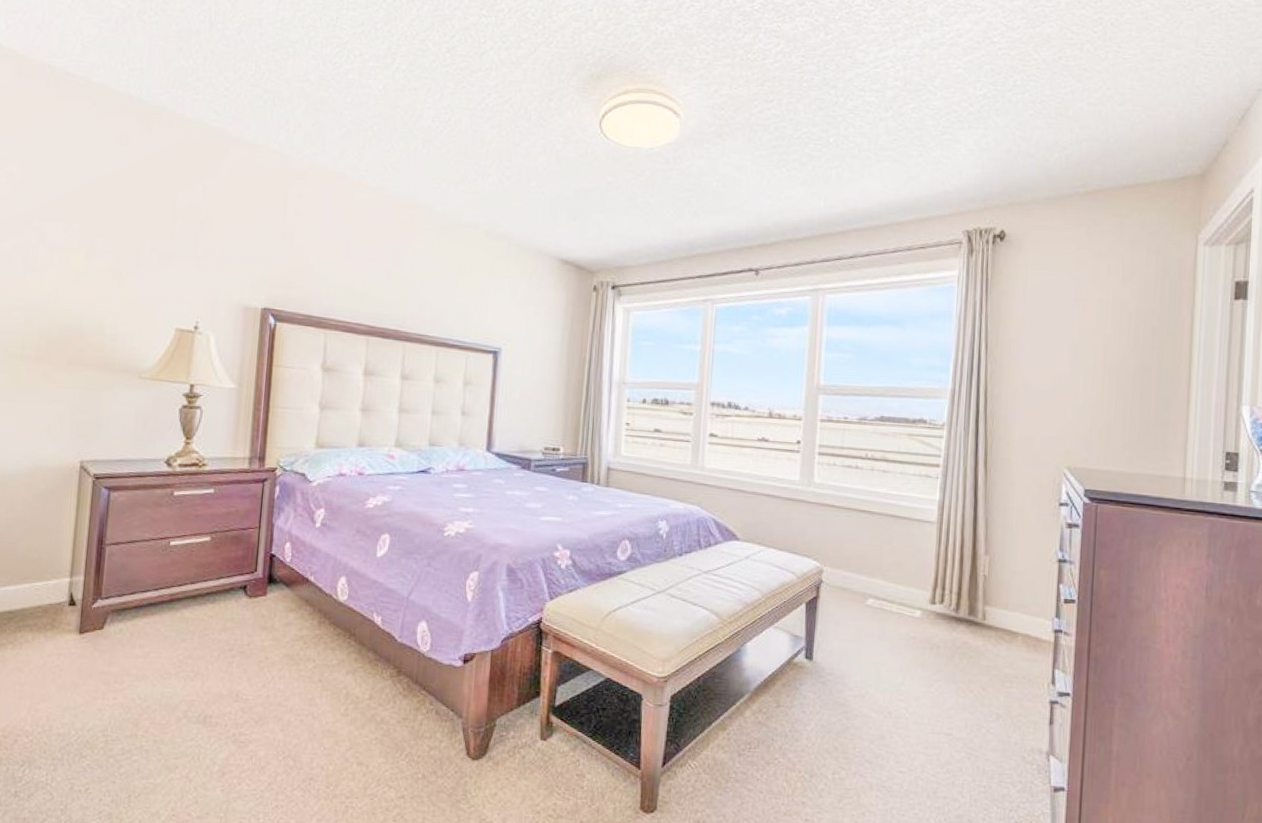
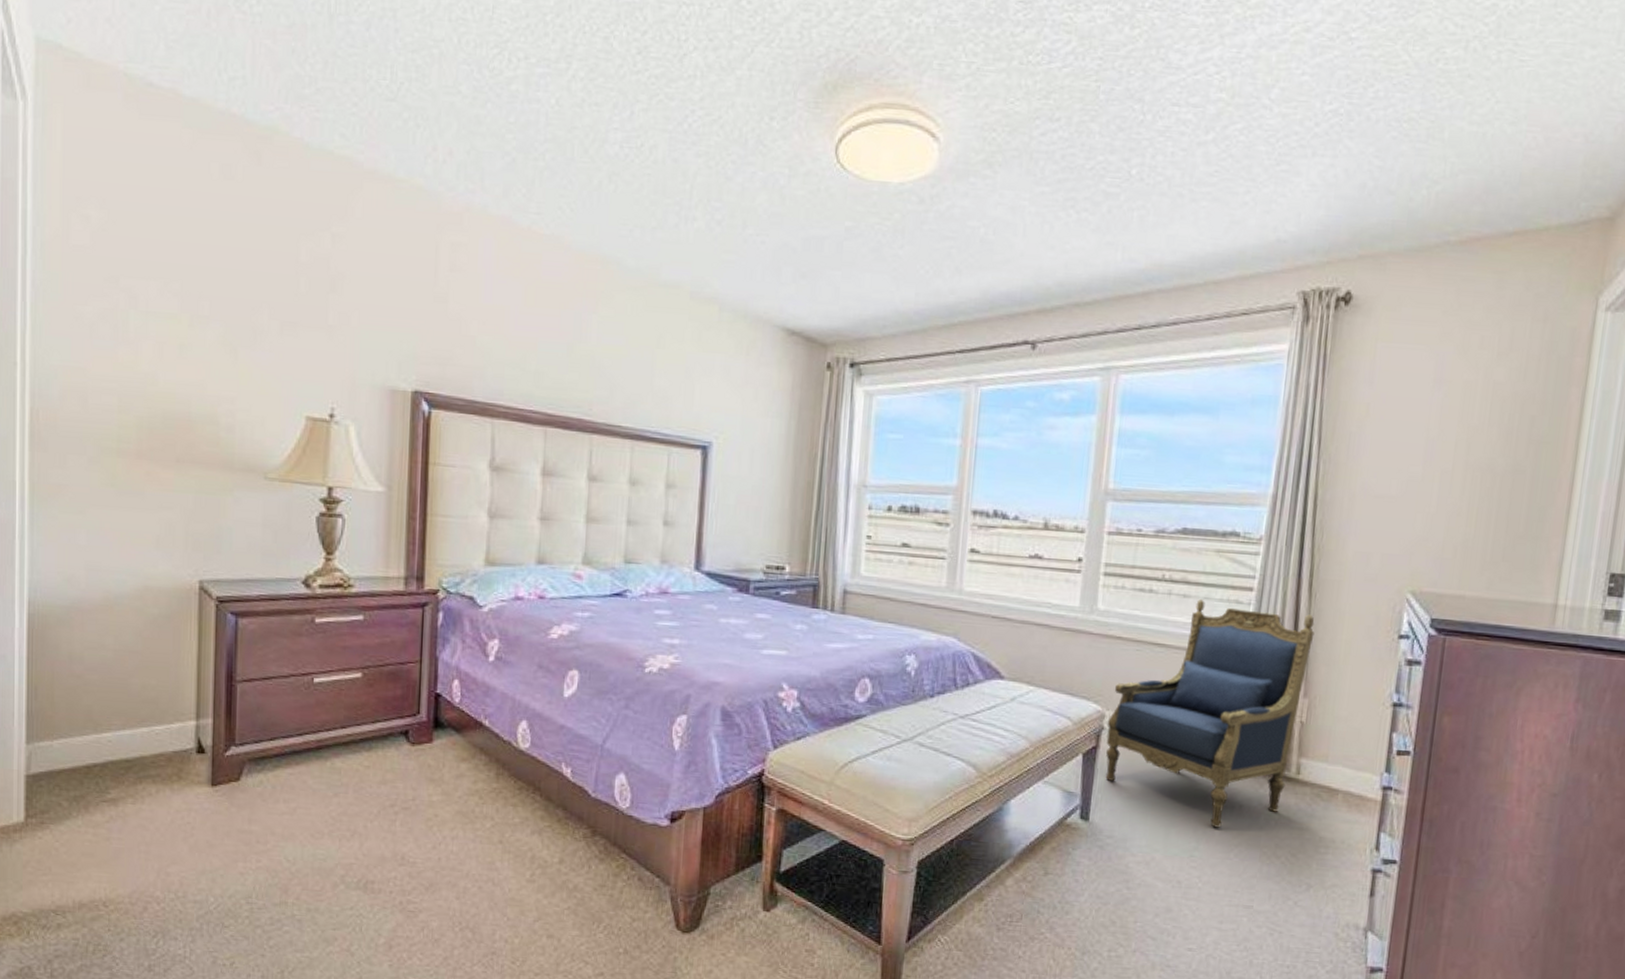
armchair: none [824,473,991,666] -> present [1105,598,1315,828]

